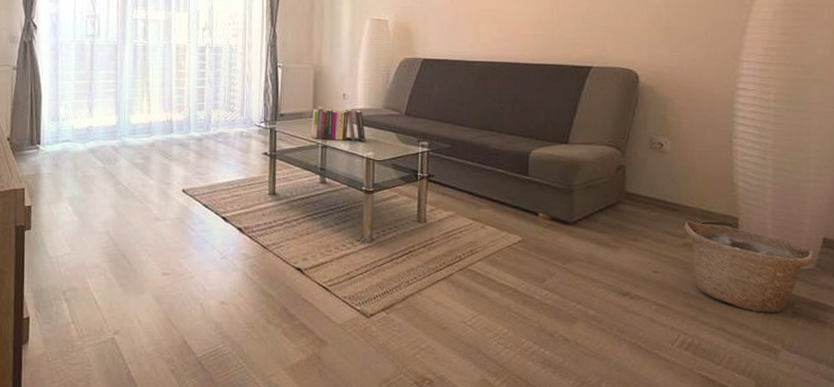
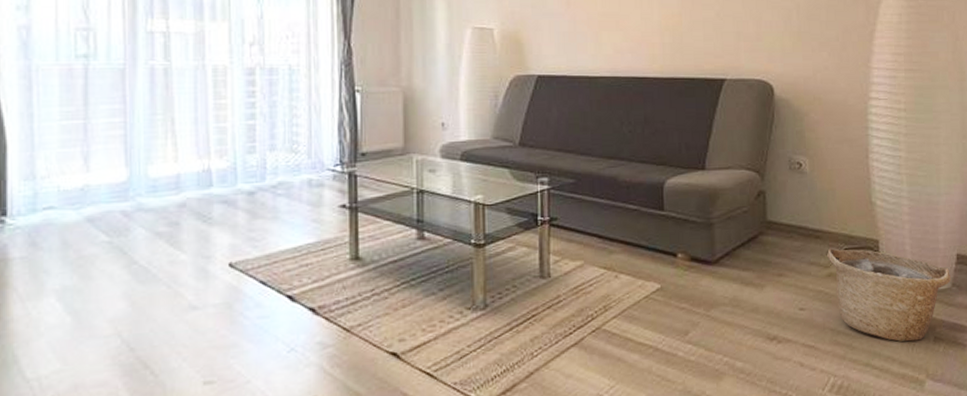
books: present [312,106,366,142] -> none [403,140,473,183]

